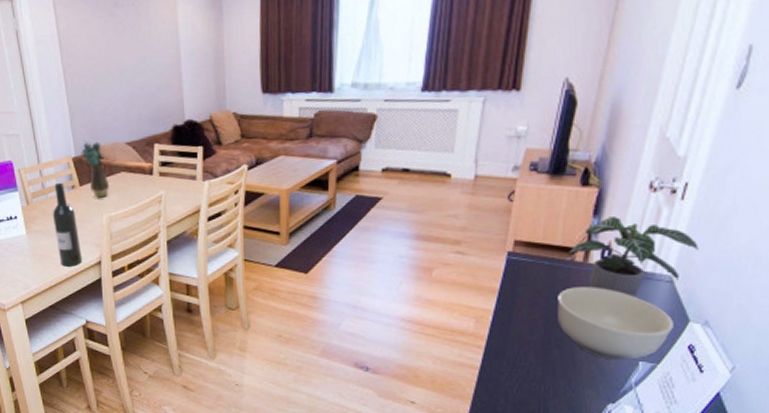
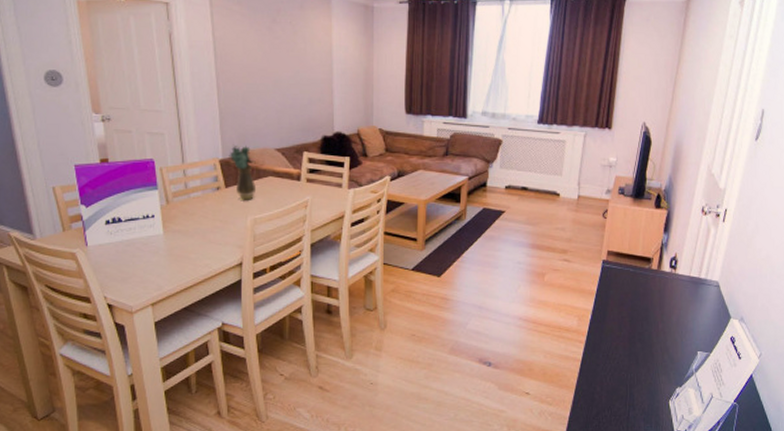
wine bottle: present [52,182,83,267] -> none [193,183,223,268]
bowl: present [558,287,673,360] -> none [639,290,720,351]
potted plant: present [569,217,699,297] -> none [647,234,735,299]

